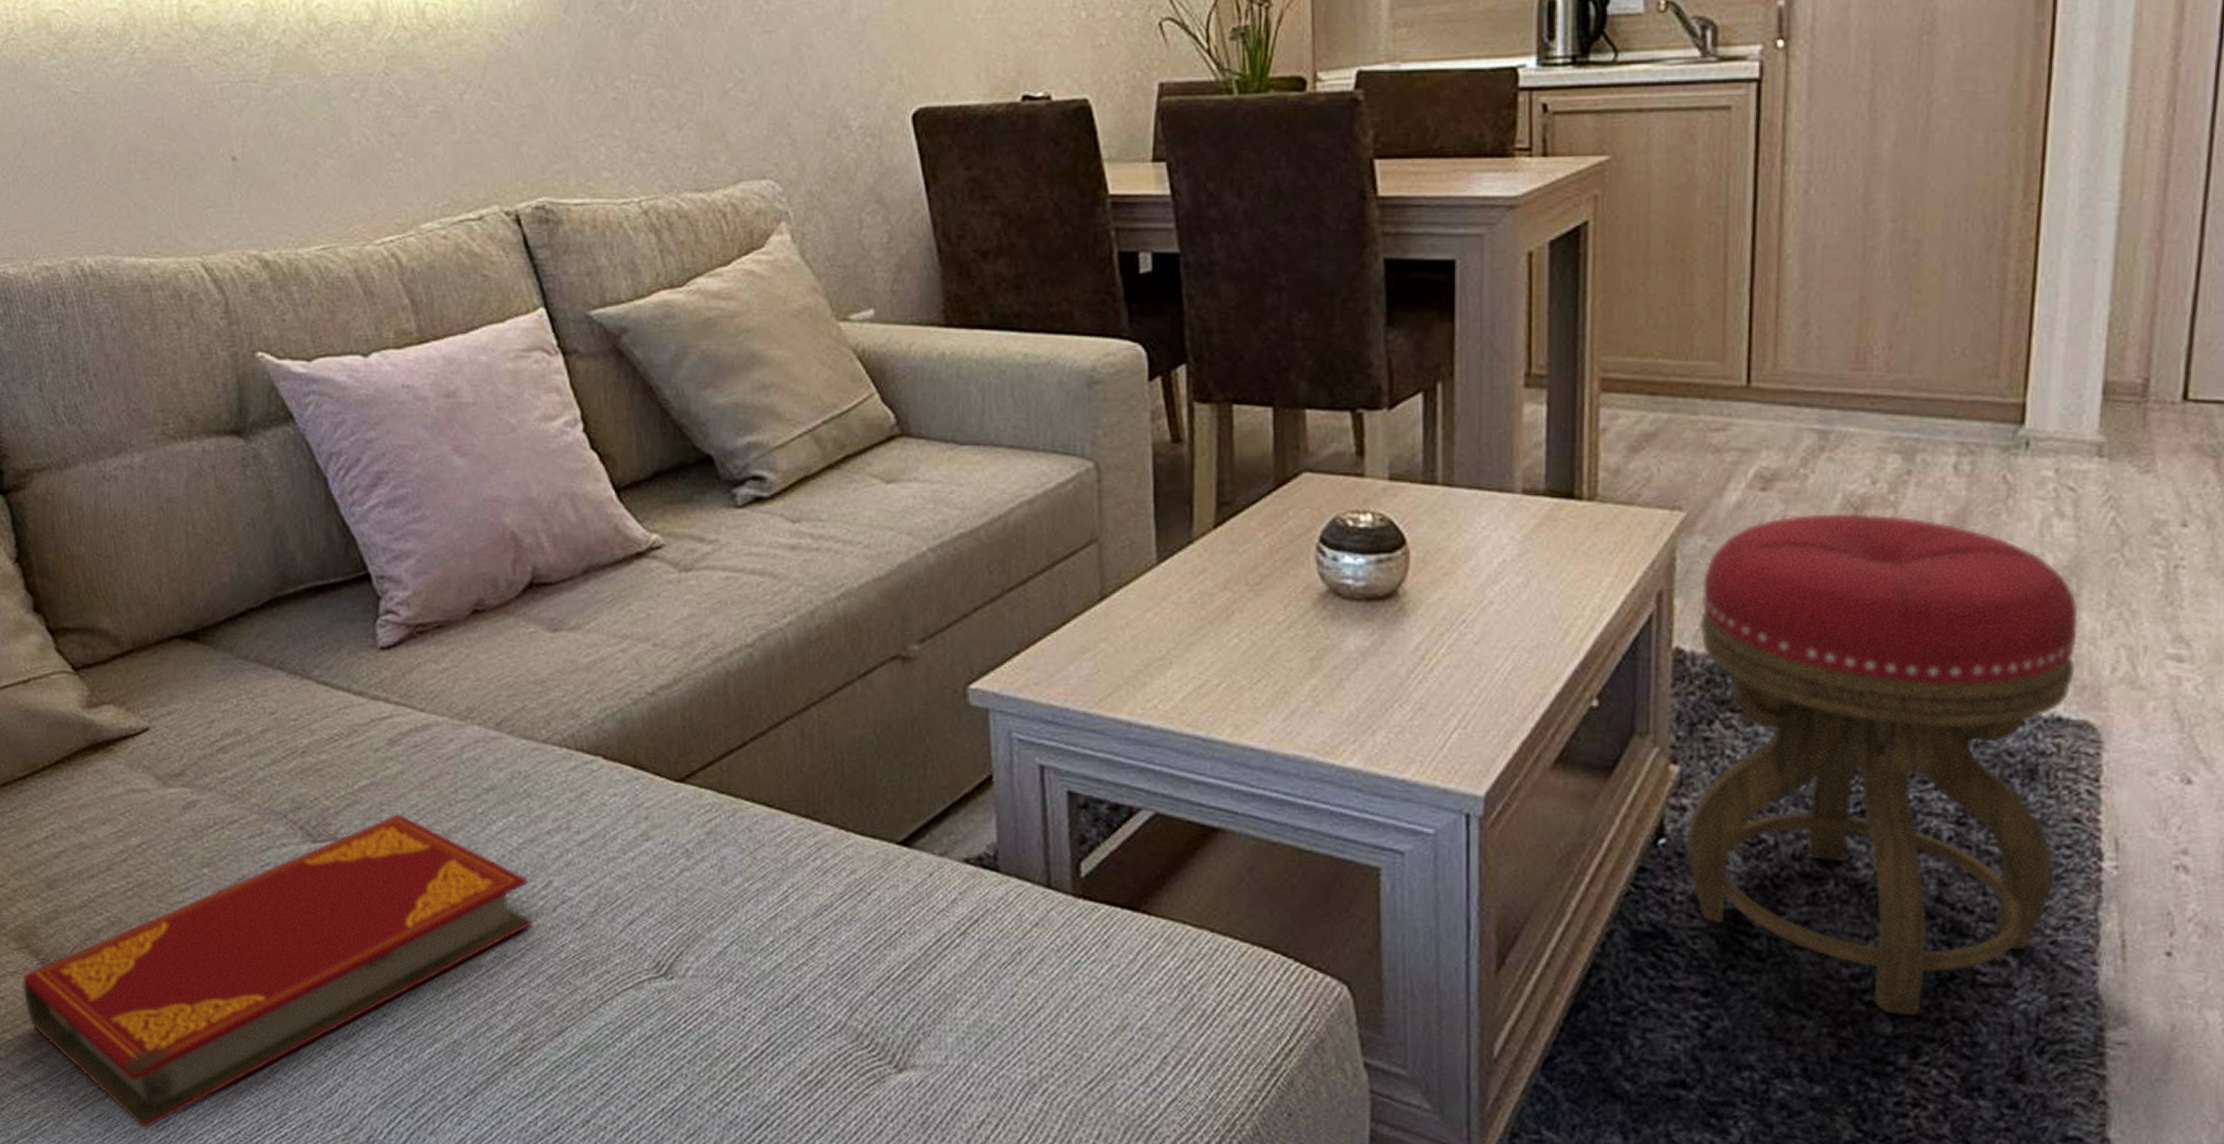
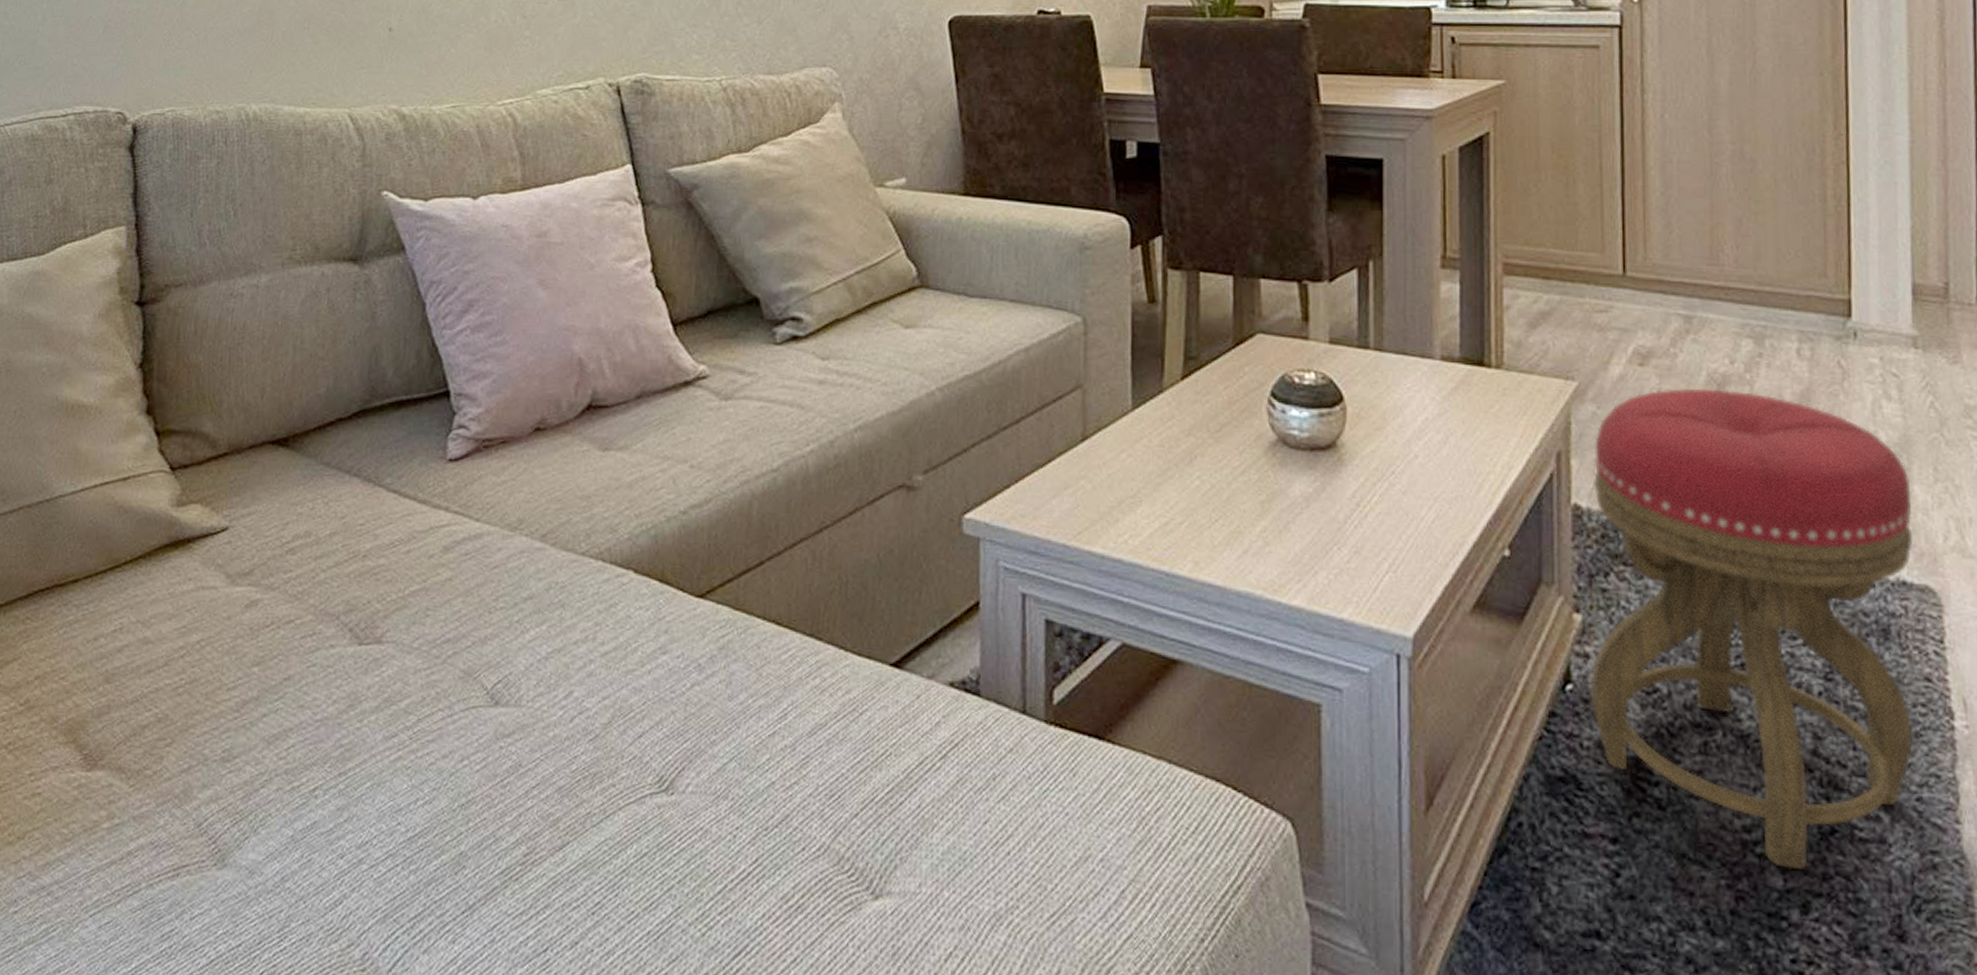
hardback book: present [22,814,533,1128] -> none [60,619,551,938]

